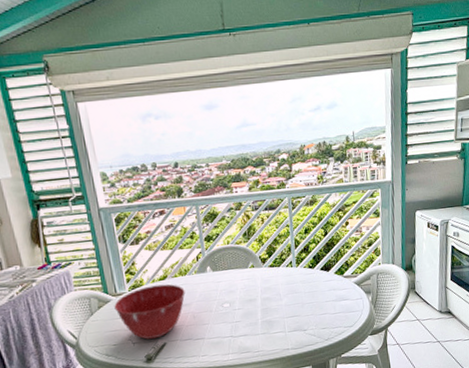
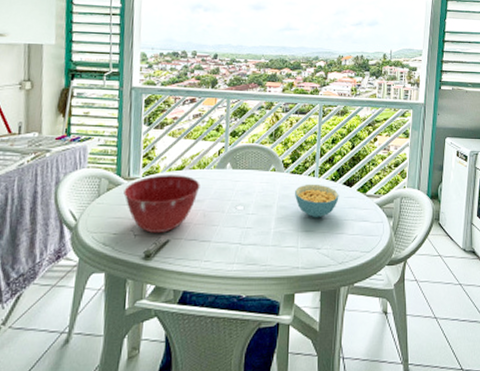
cereal bowl: none [276,273,318,304] -> present [295,184,339,218]

